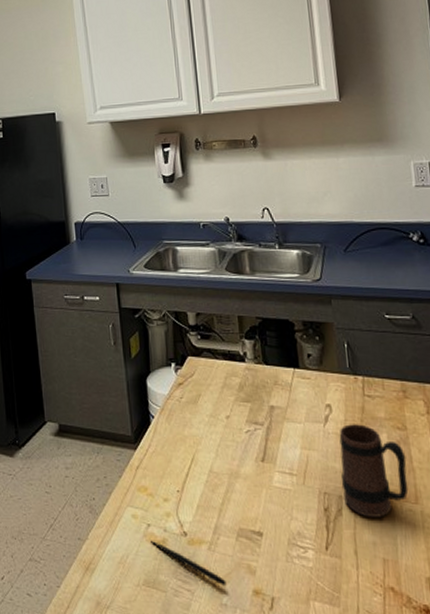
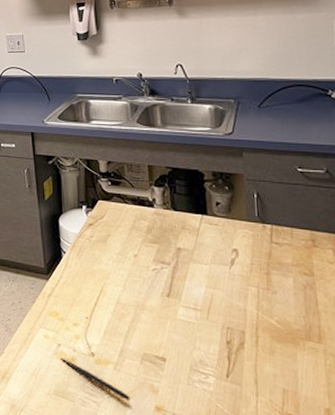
mug: present [339,424,409,517] -> none [244,268,312,353]

